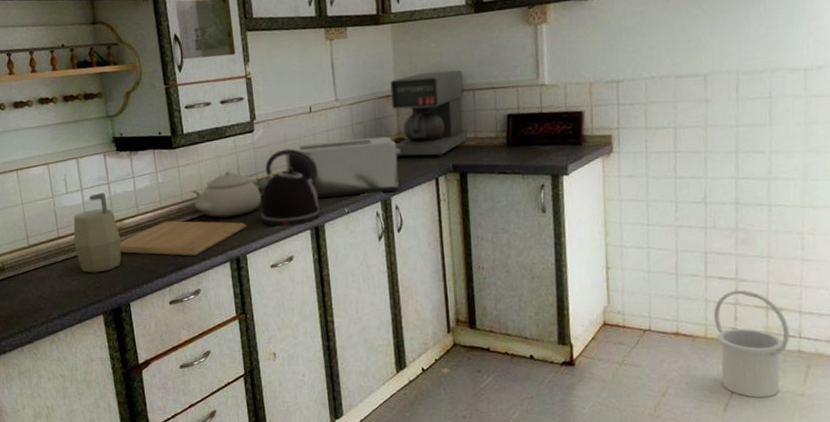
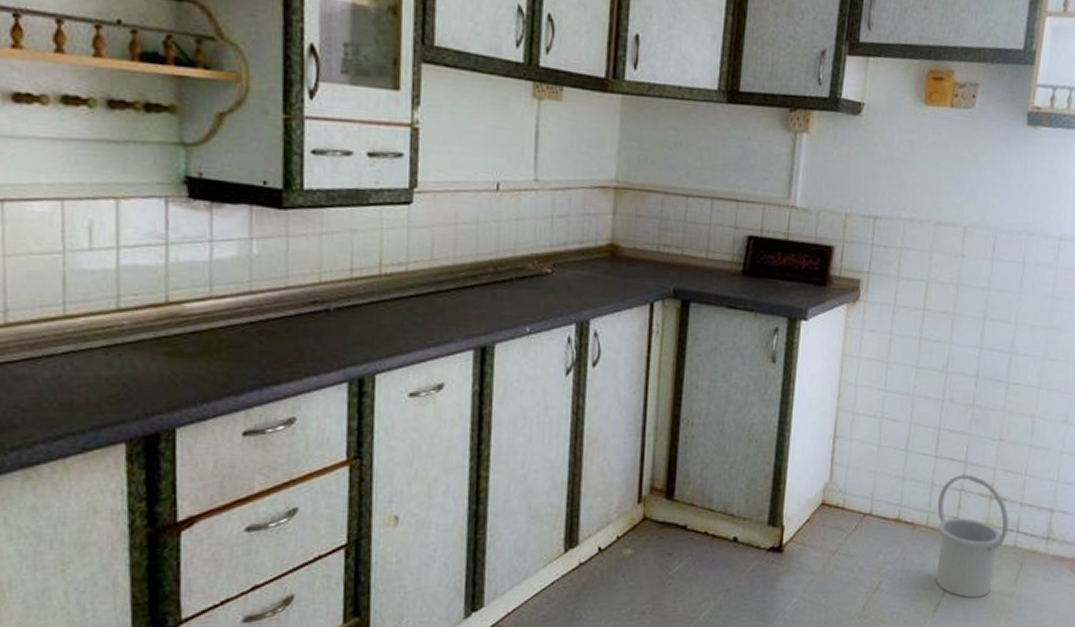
soap dispenser: present [73,193,122,273] -> none [90,256,175,378]
chopping board: present [119,221,247,256] -> none [172,313,382,368]
teapot: present [192,171,262,218] -> none [303,253,410,319]
kettle: present [255,148,325,227] -> none [404,234,498,343]
toaster: present [284,136,402,198] -> none [451,231,611,314]
coffee maker: present [390,70,468,158] -> none [604,165,702,277]

